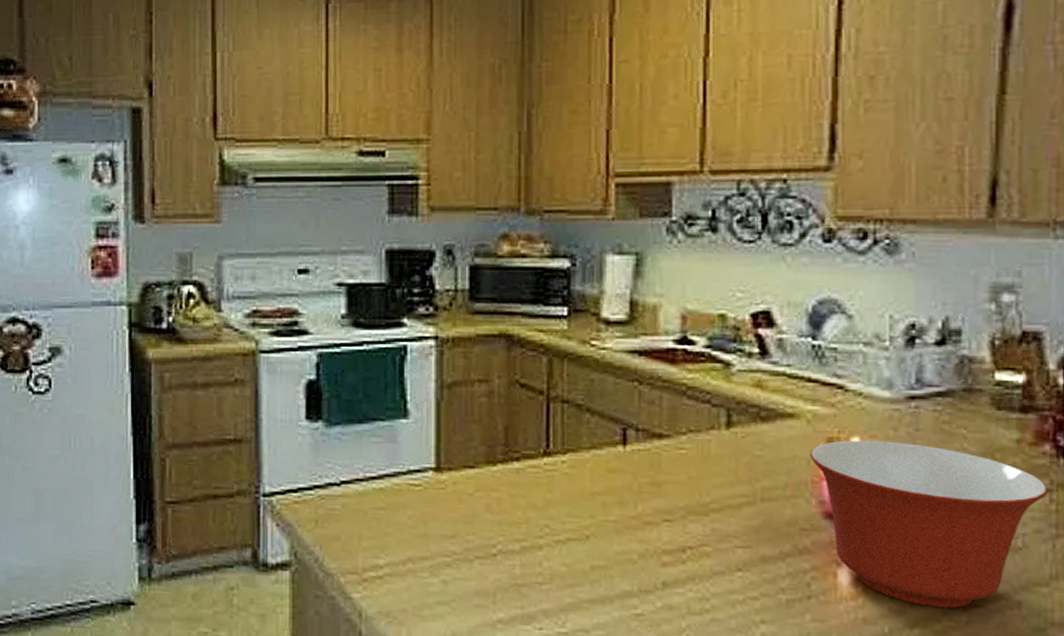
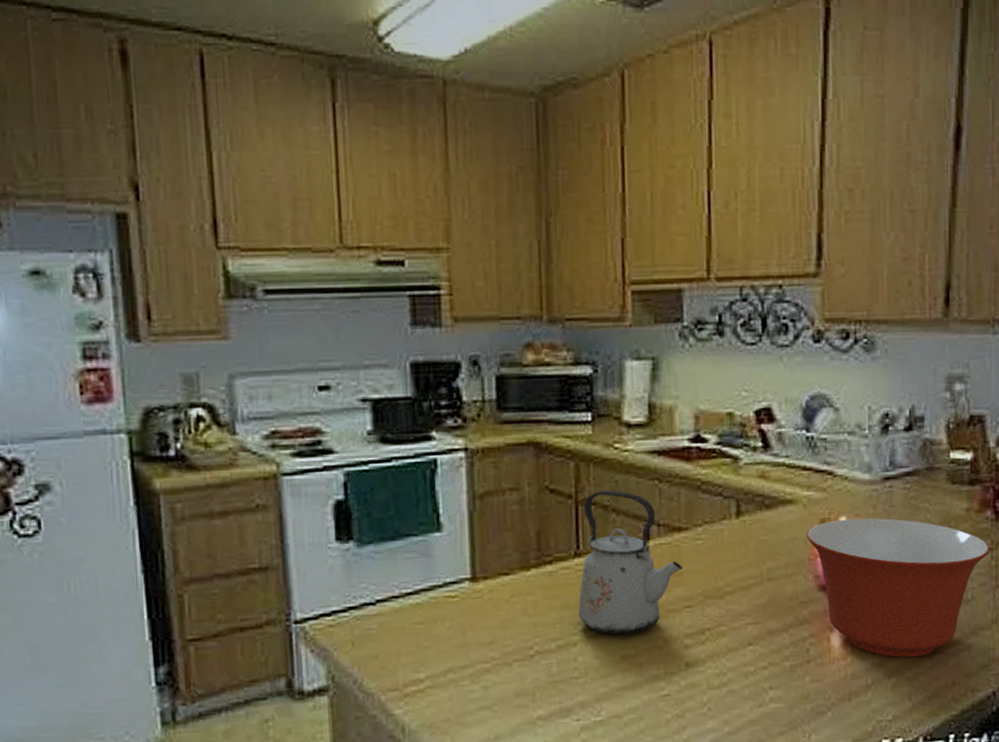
kettle: none [546,388,663,545] -> present [578,490,683,636]

